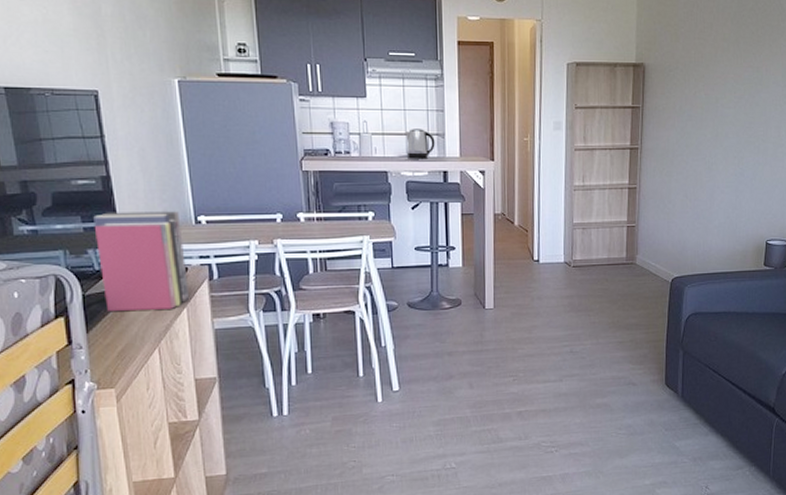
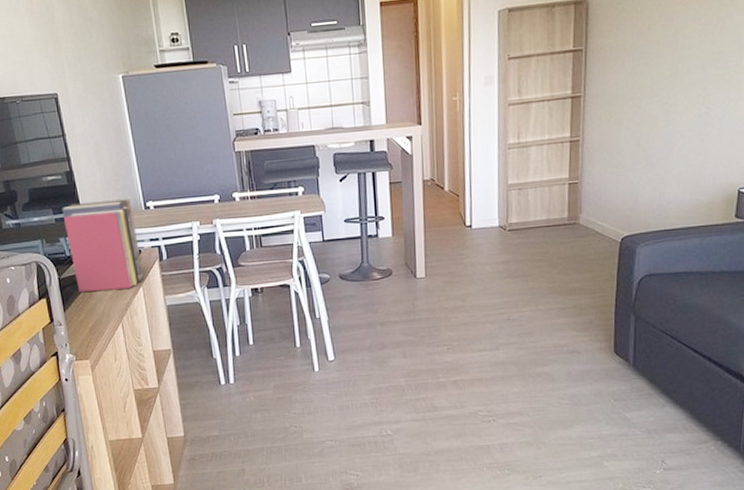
kettle: present [405,129,435,160] -> none [331,98,361,132]

